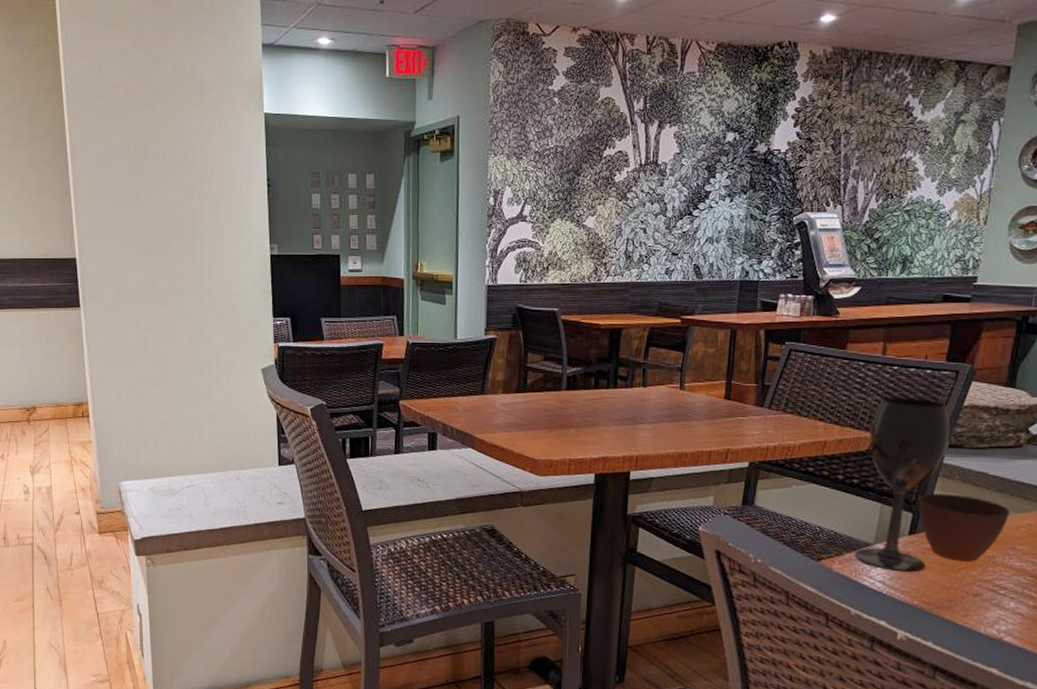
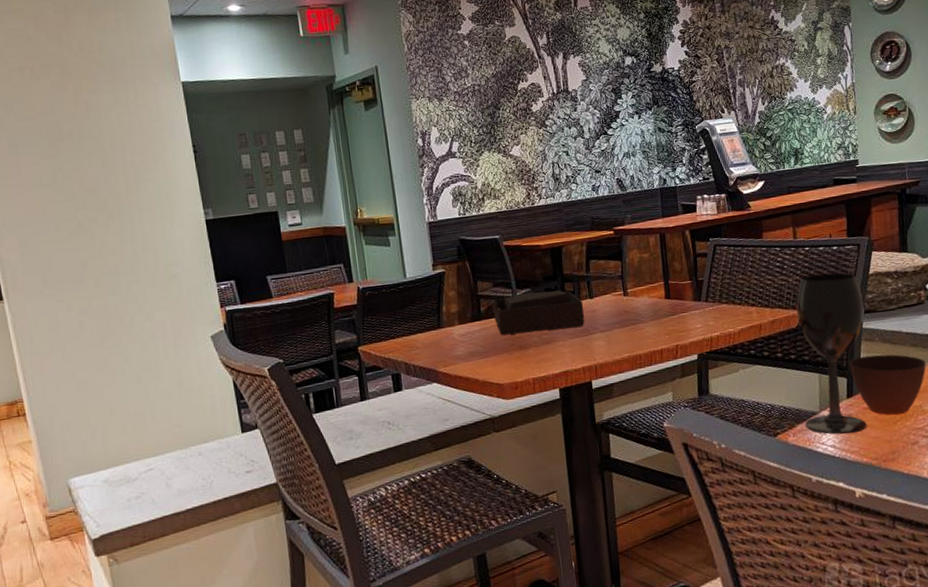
napkin holder: none [539,371,635,415] -> present [492,290,585,336]

